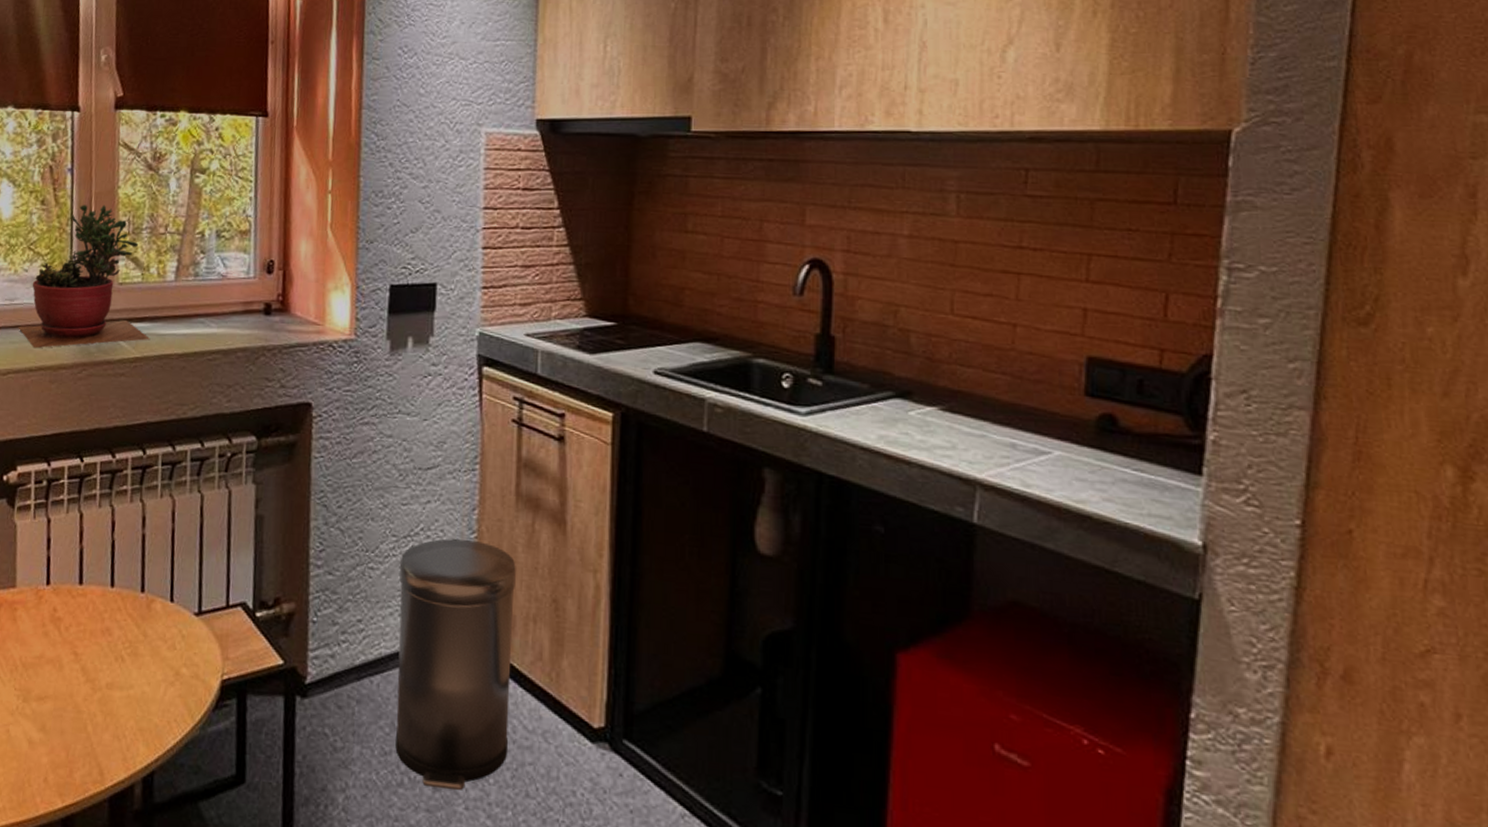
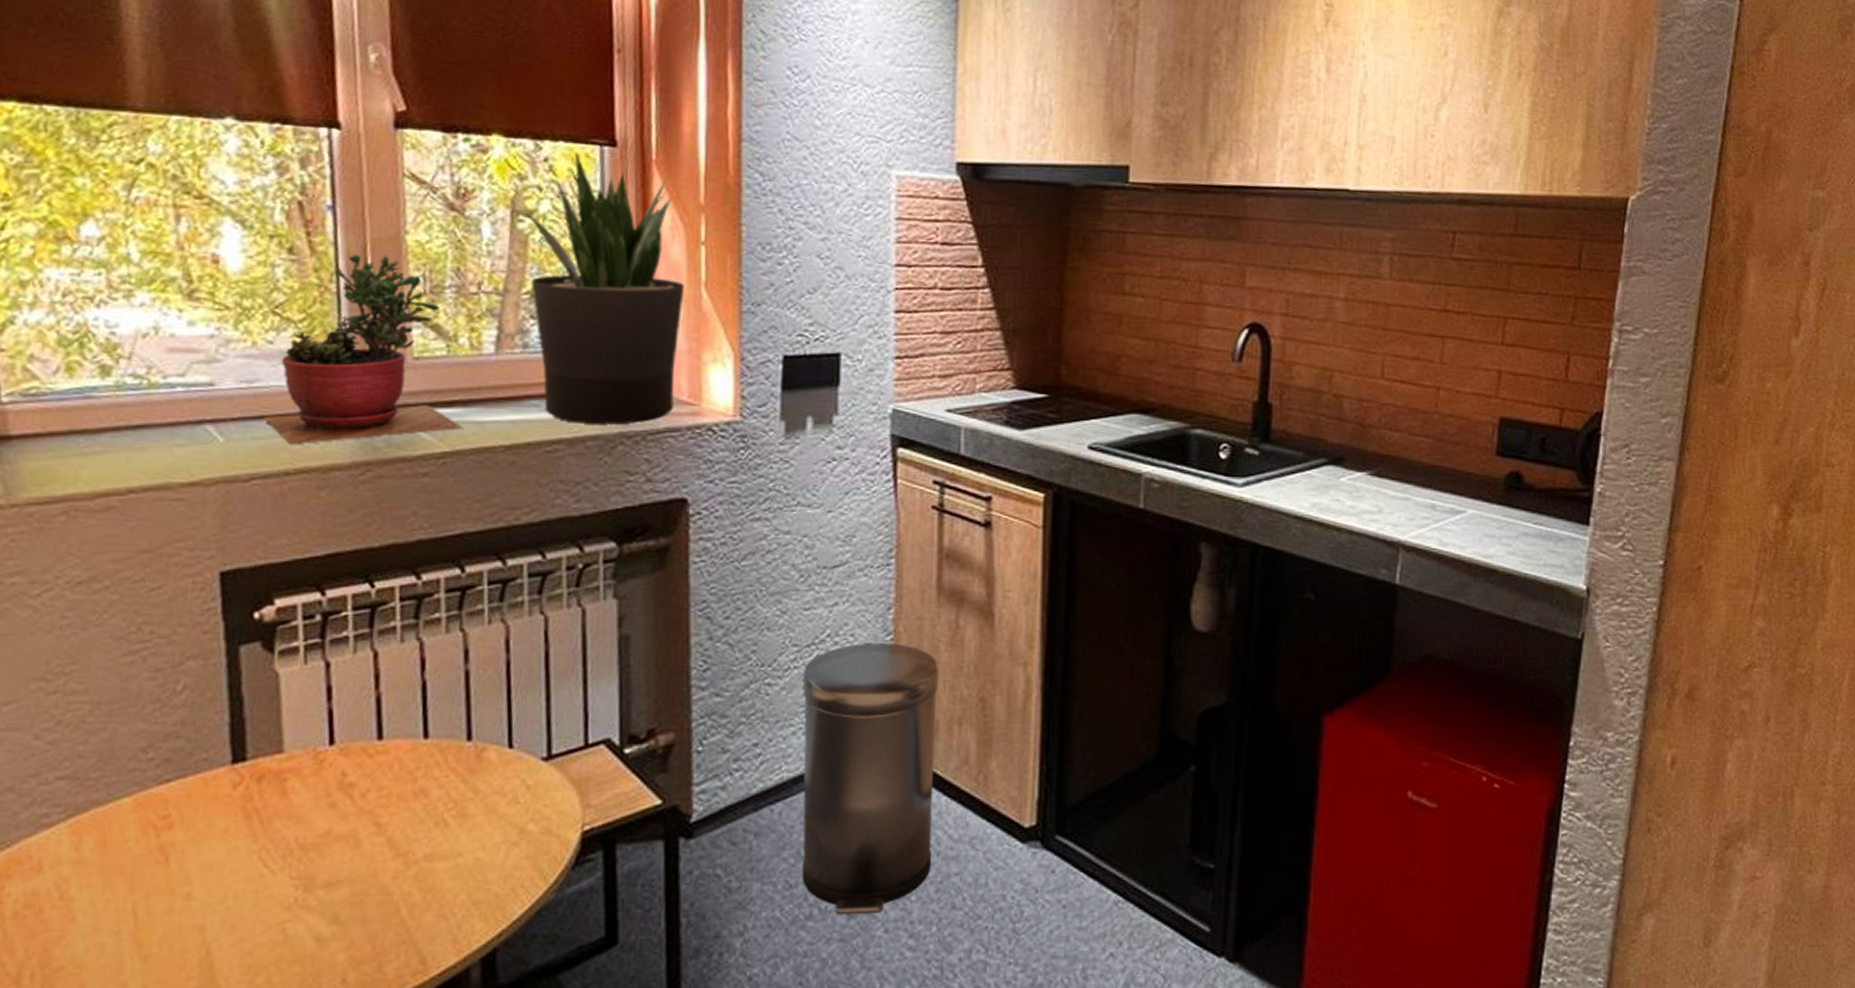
planter: none [202,122,315,340] -> present [527,152,685,425]

